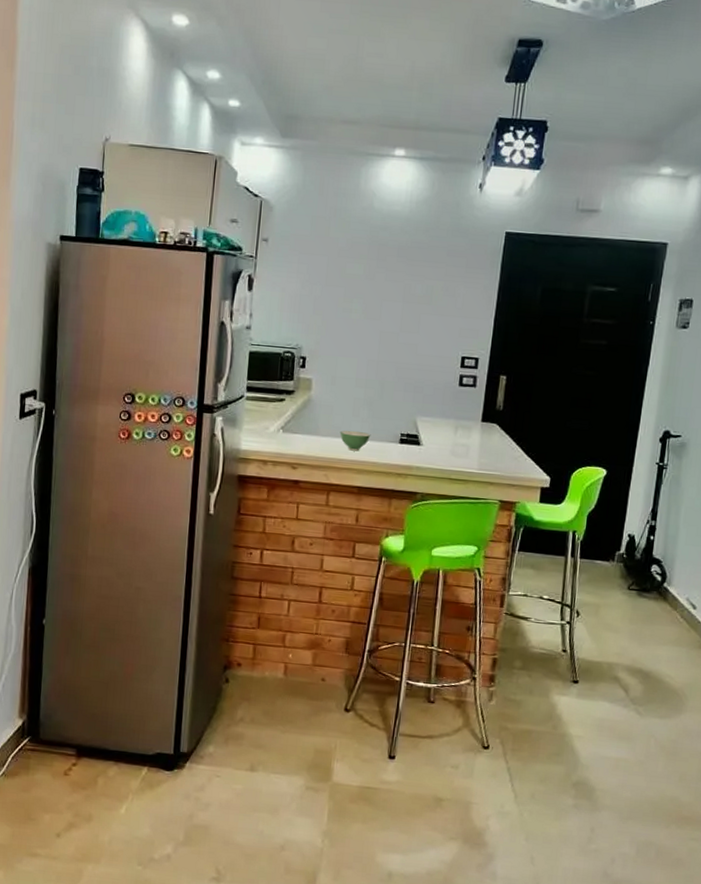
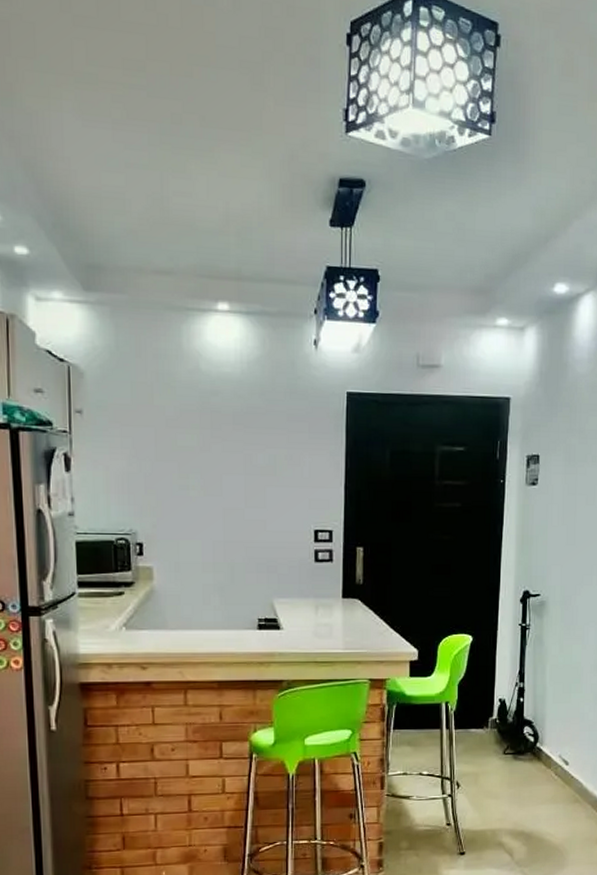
bowl: present [339,430,371,451] -> none [191,620,226,643]

